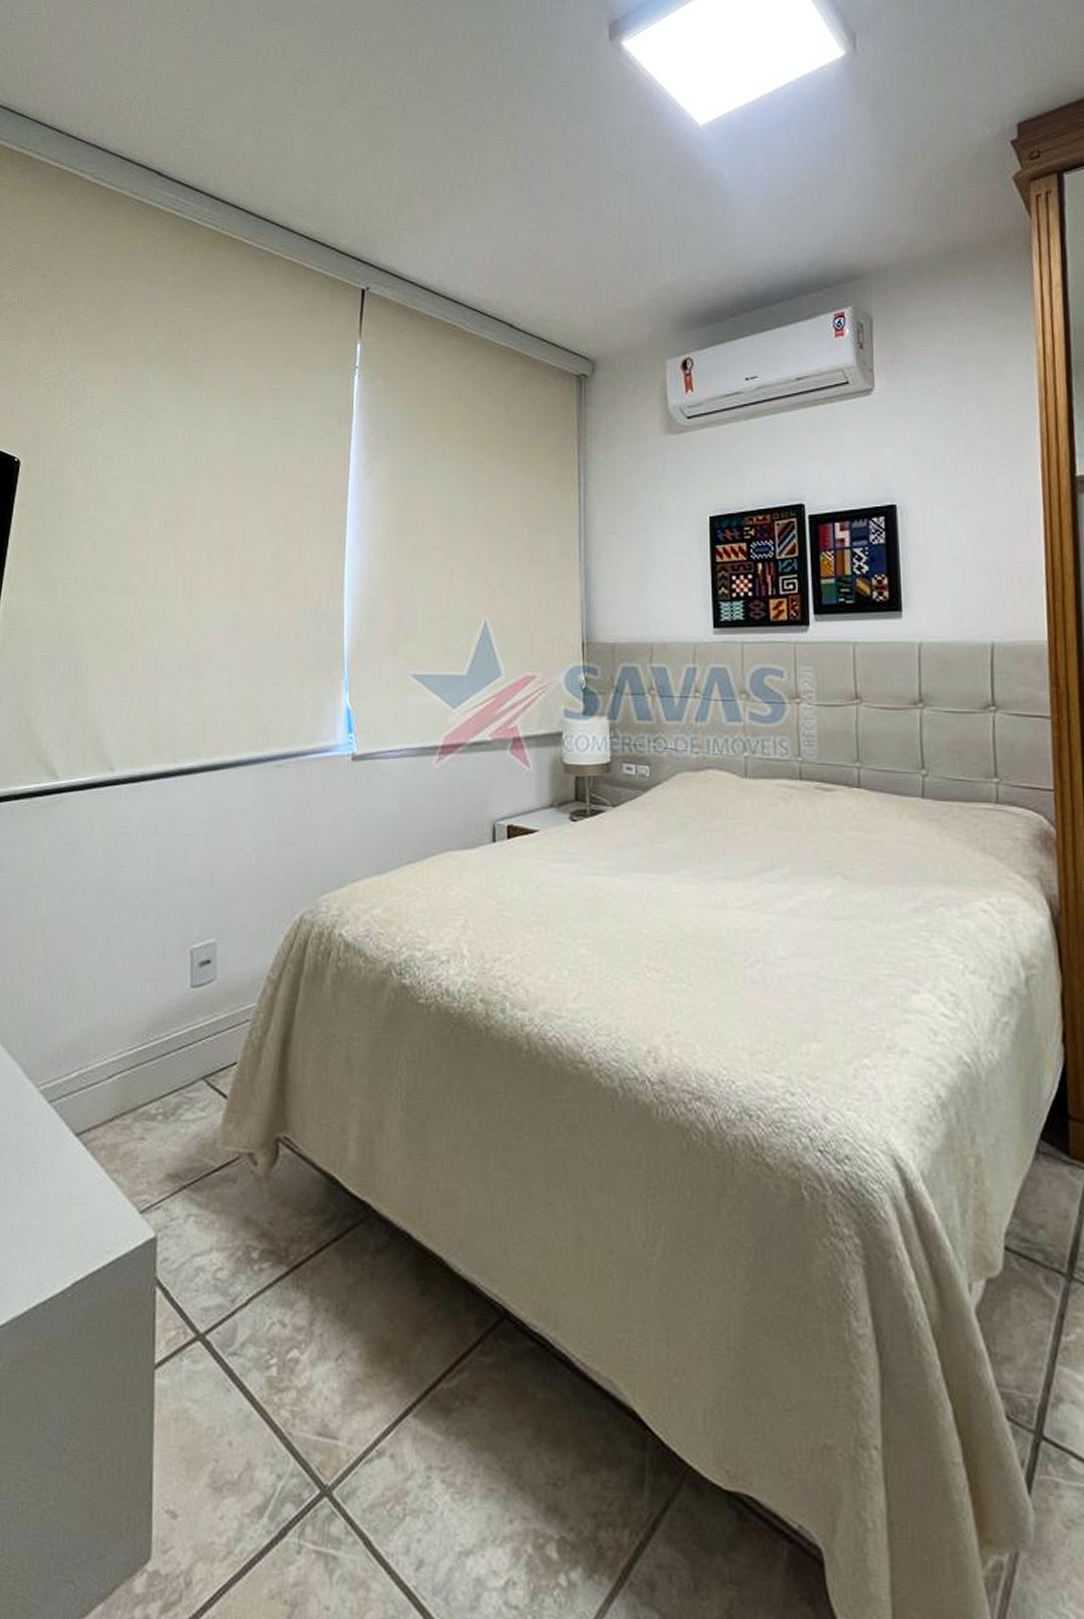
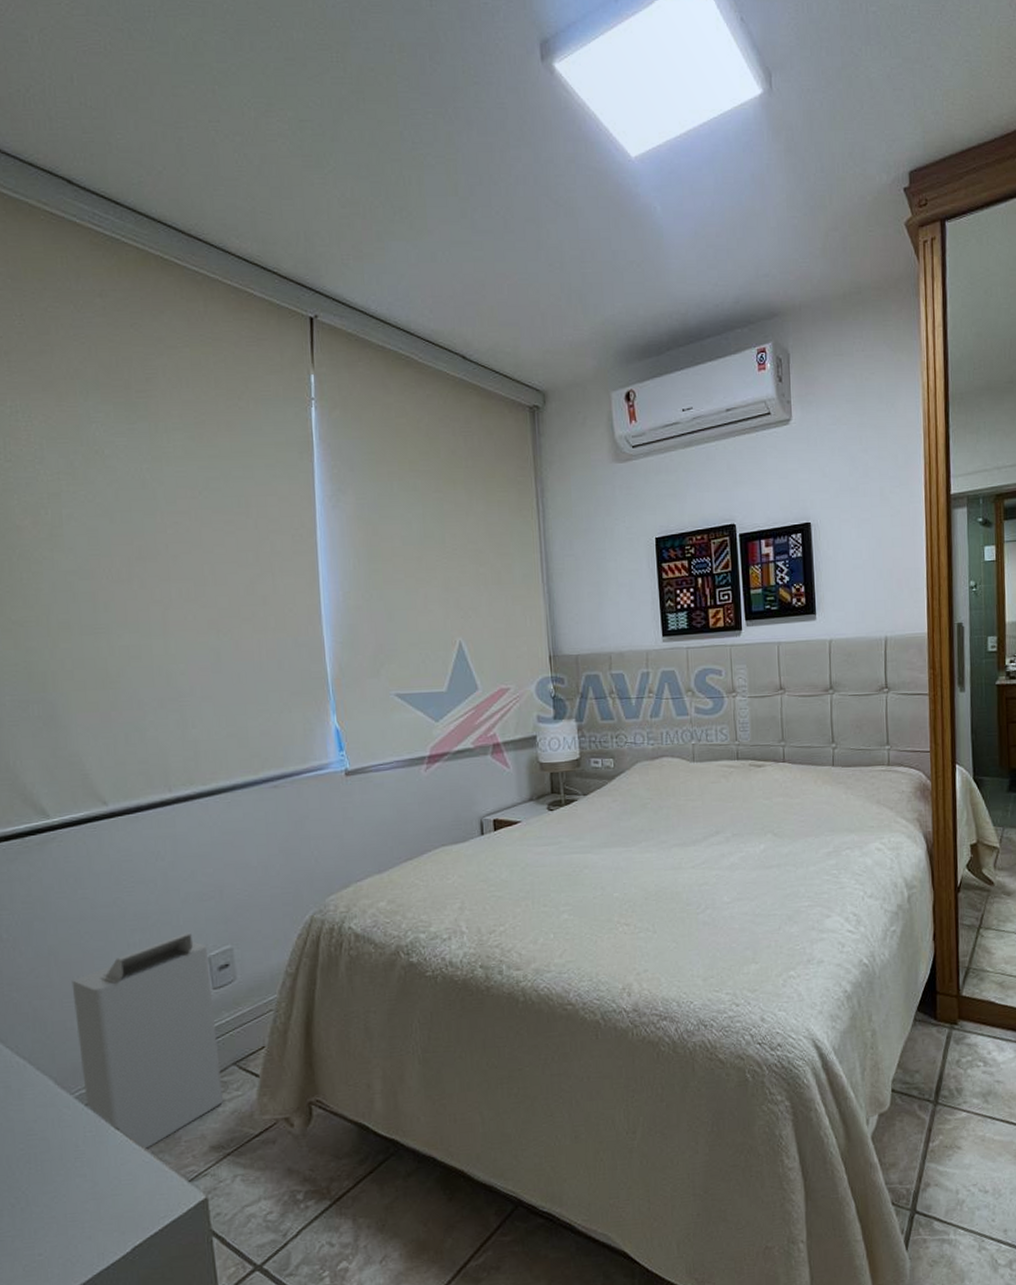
air purifier: none [49,919,191,1167] -> present [71,932,224,1152]

